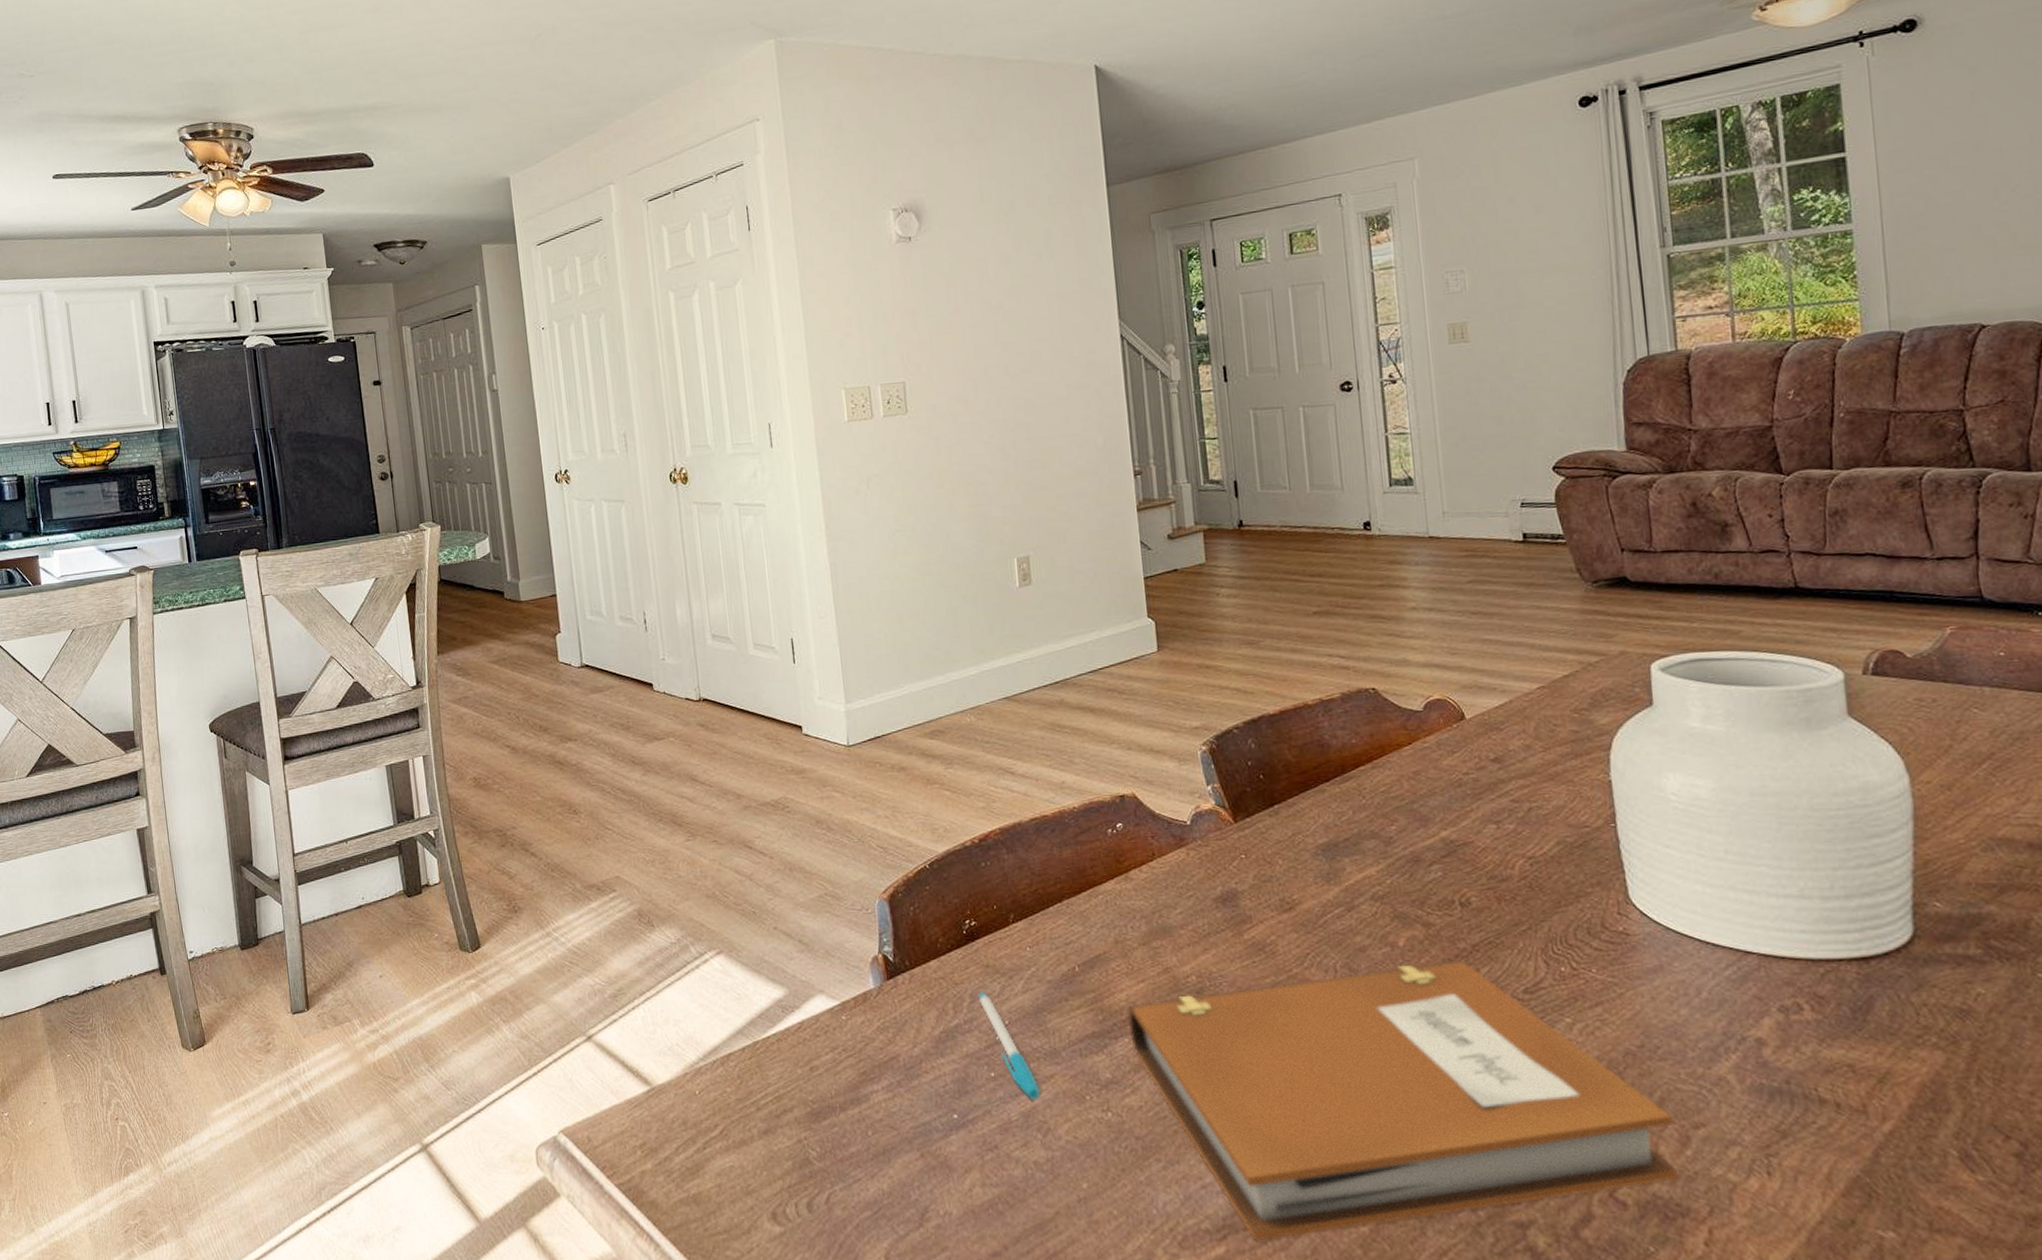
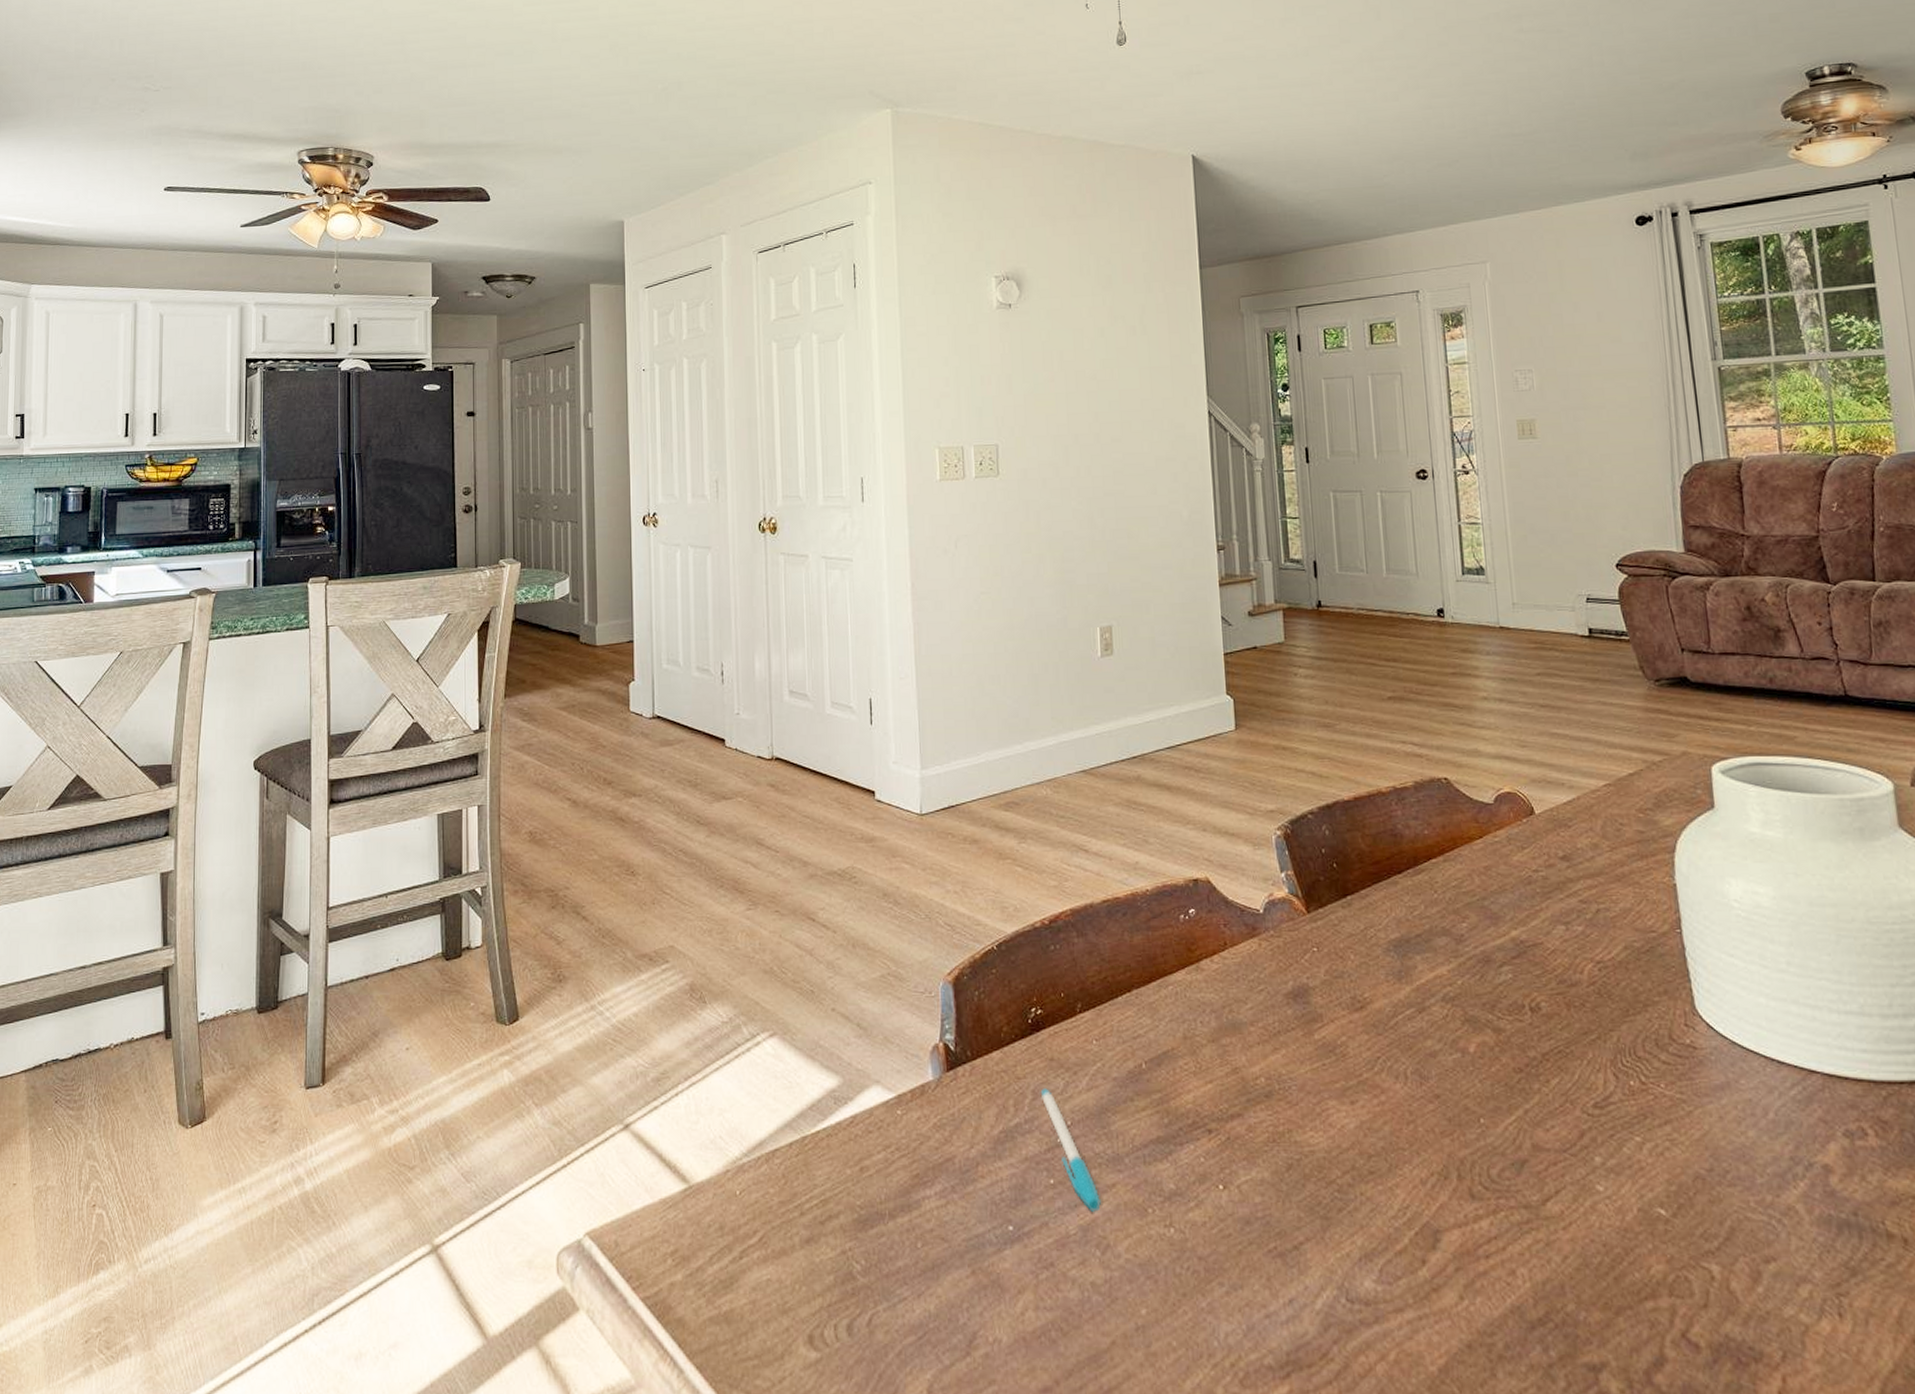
notebook: present [1127,960,1677,1241] -> none [1193,1069,1750,1380]

